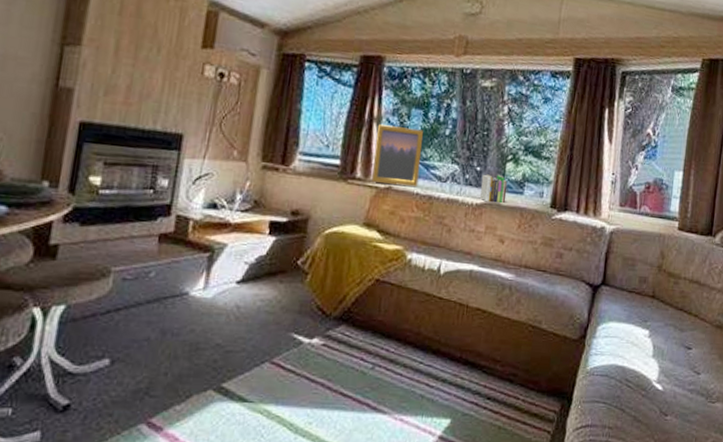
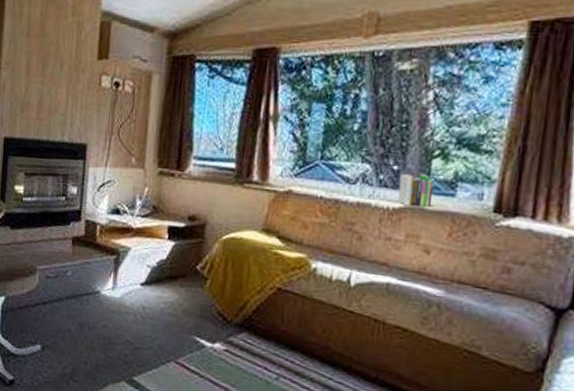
picture frame: present [372,124,423,188] -> none [270,123,327,191]

